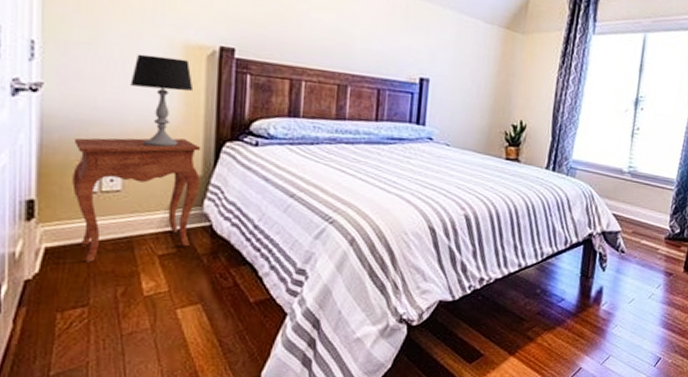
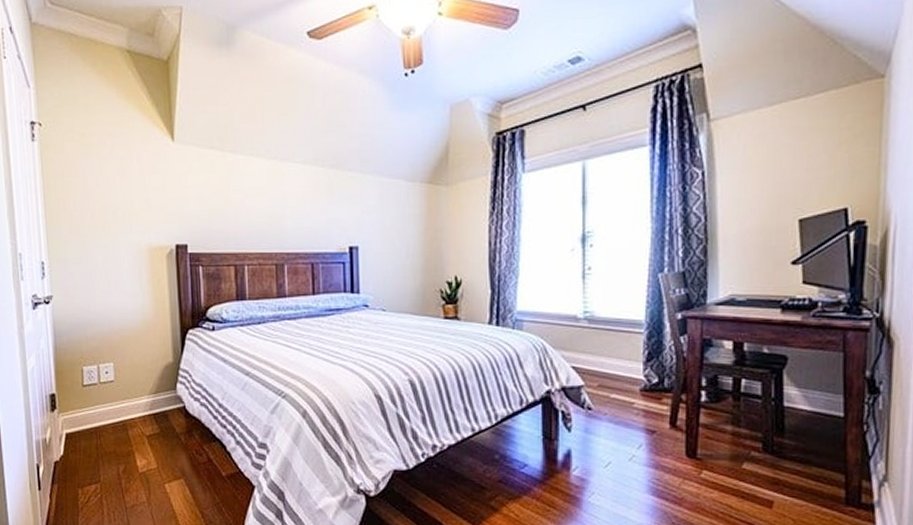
side table: present [72,138,201,263] -> none [77,331,172,445]
table lamp: present [130,54,194,147] -> none [112,260,159,341]

